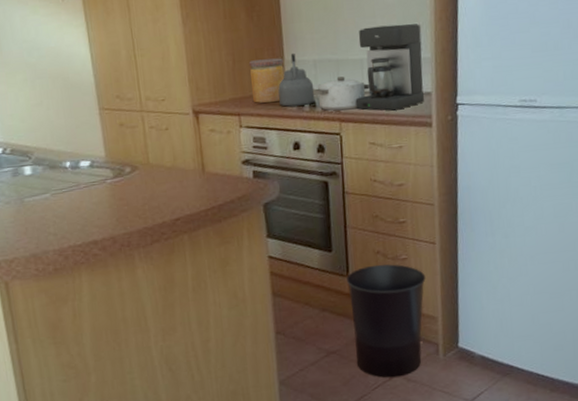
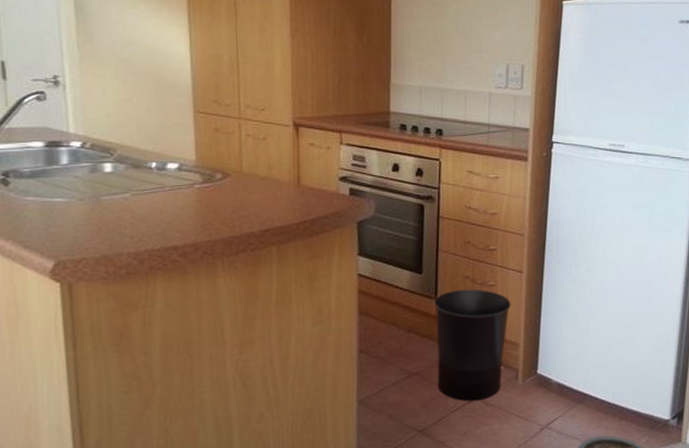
jar: present [248,58,285,104] -> none [354,80,390,123]
kettle: present [278,53,316,107] -> none [382,77,418,129]
cooking pot: present [312,76,369,111] -> none [415,105,471,137]
coffee maker: present [355,23,425,111] -> none [457,61,524,142]

